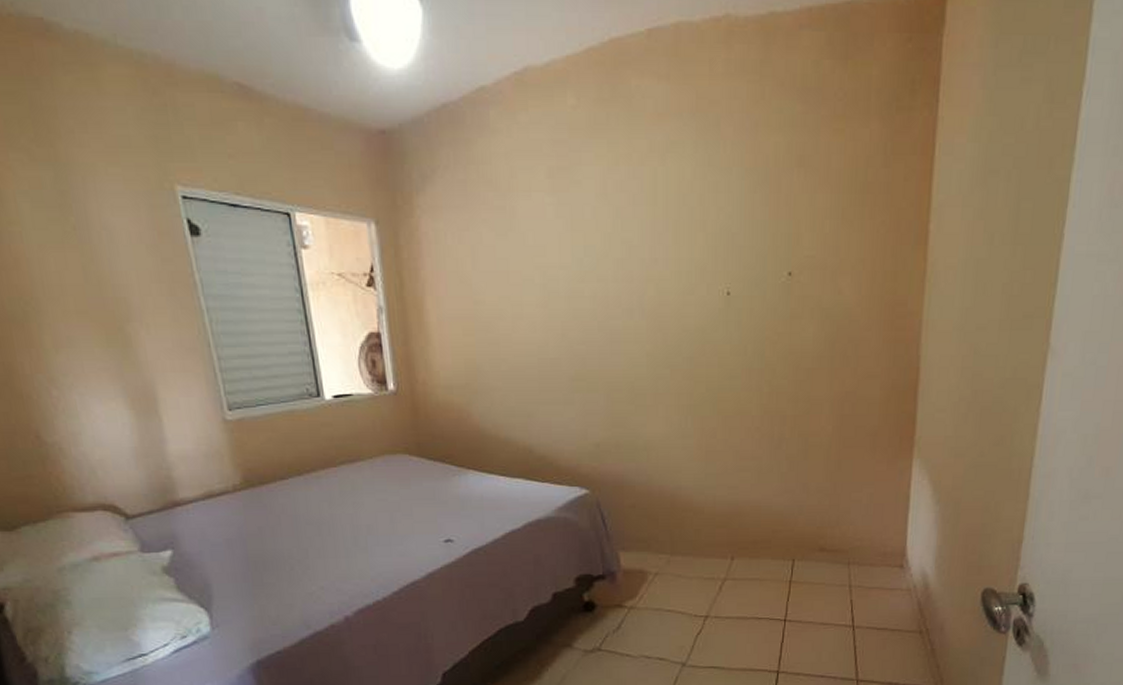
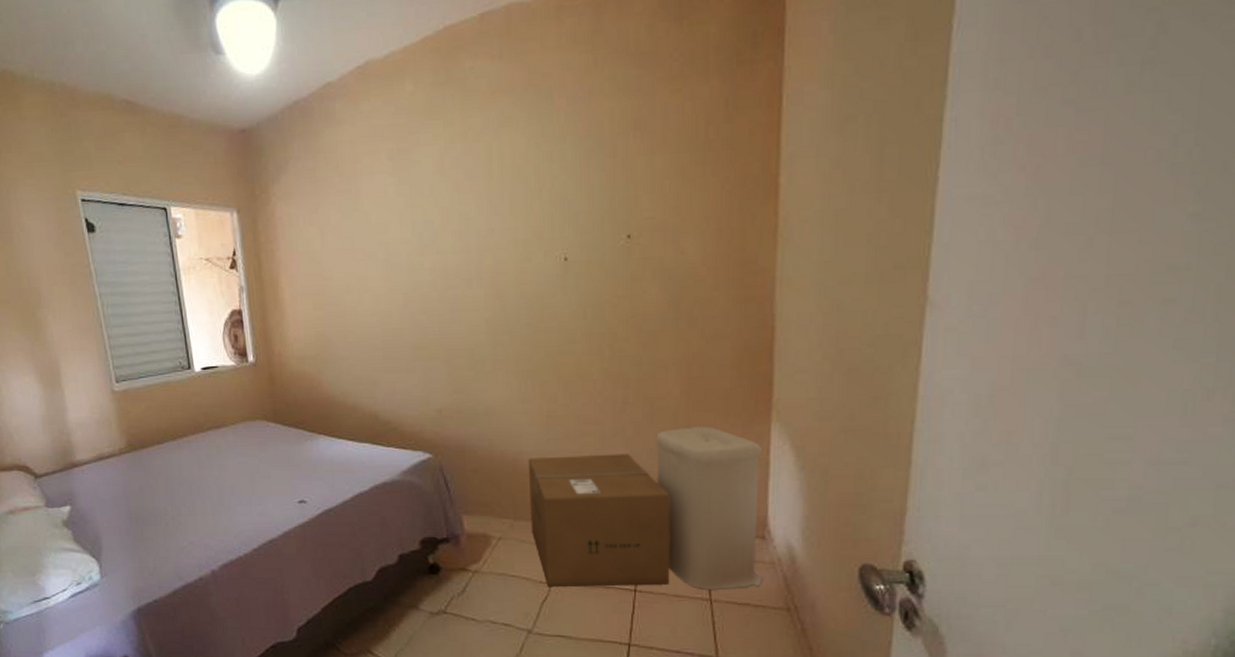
box: none [686,489,819,619] -> present [528,454,670,587]
laundry basket: none [807,462,905,618] -> present [656,426,763,591]

